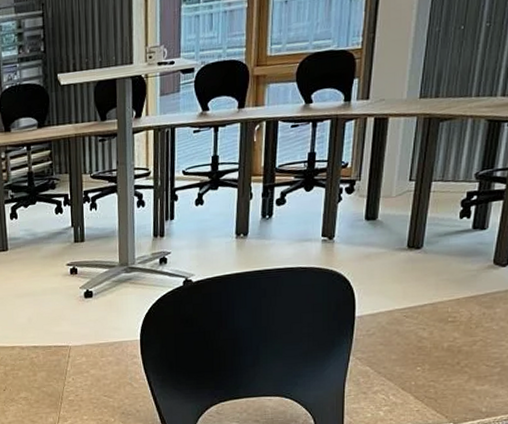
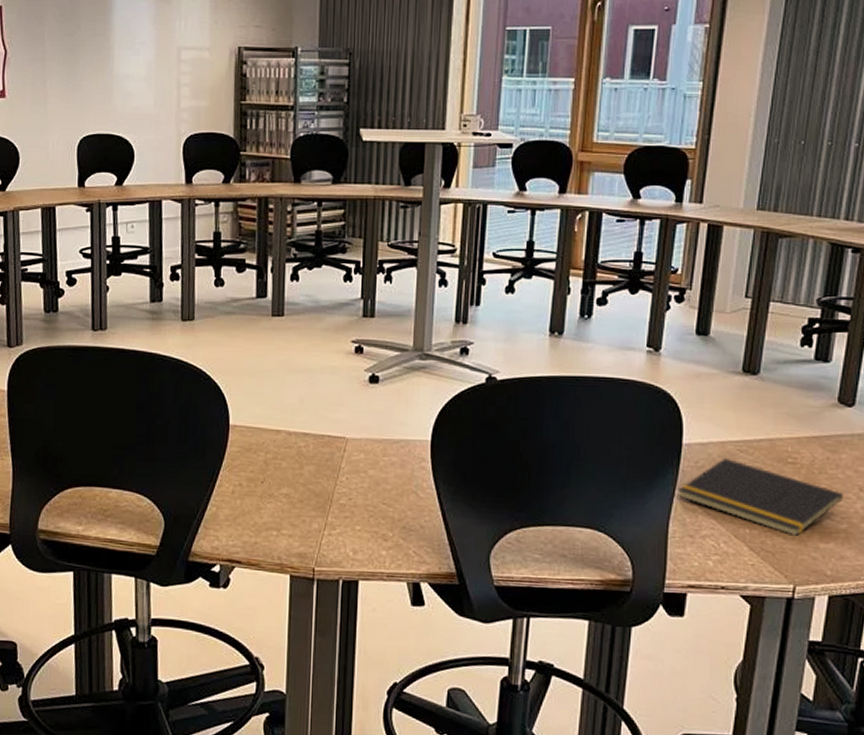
notepad: none [352,324,497,384] -> present [678,457,843,537]

